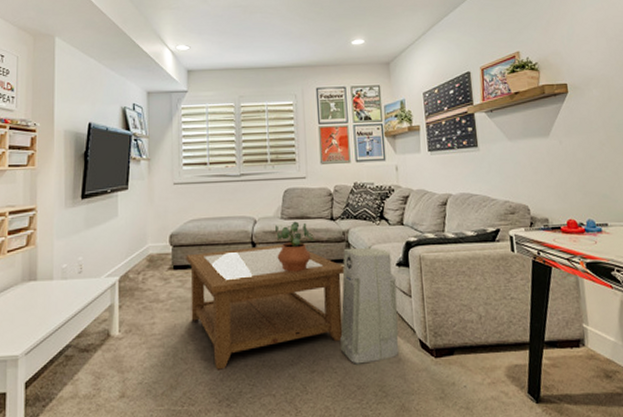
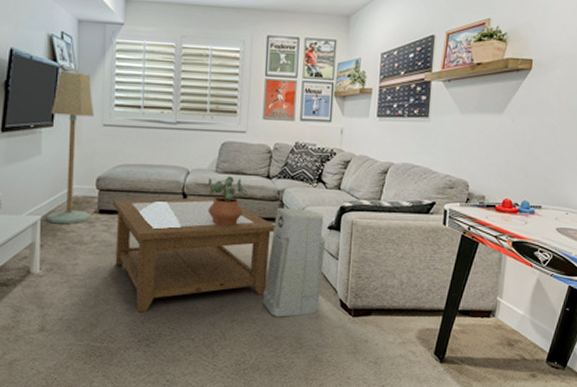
floor lamp: none [124,138,167,284] -> present [47,72,95,224]

